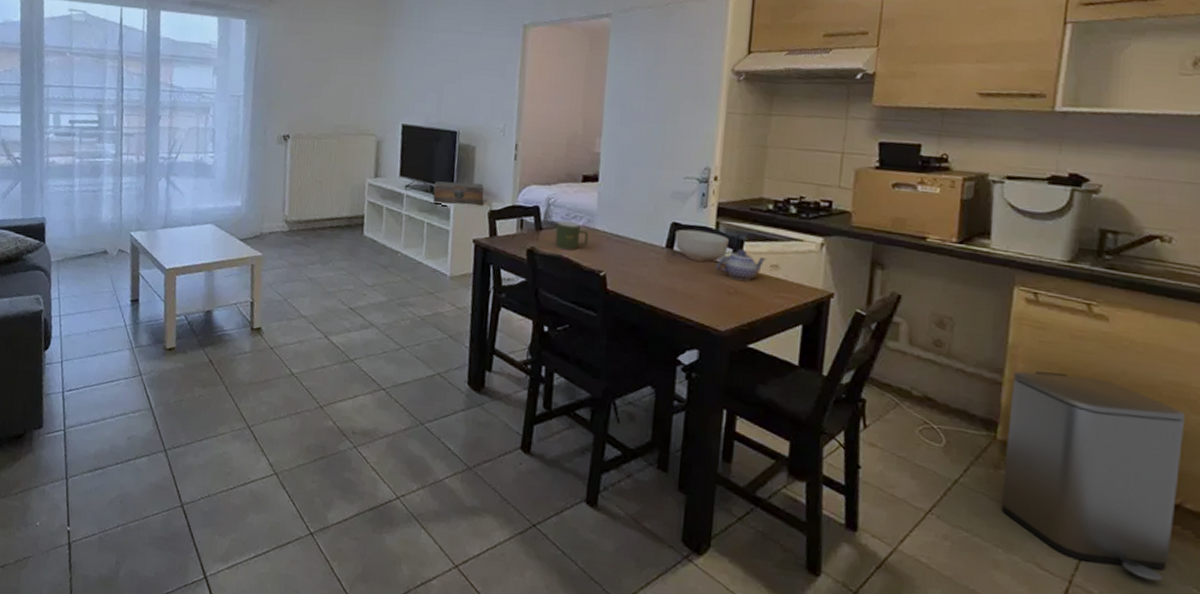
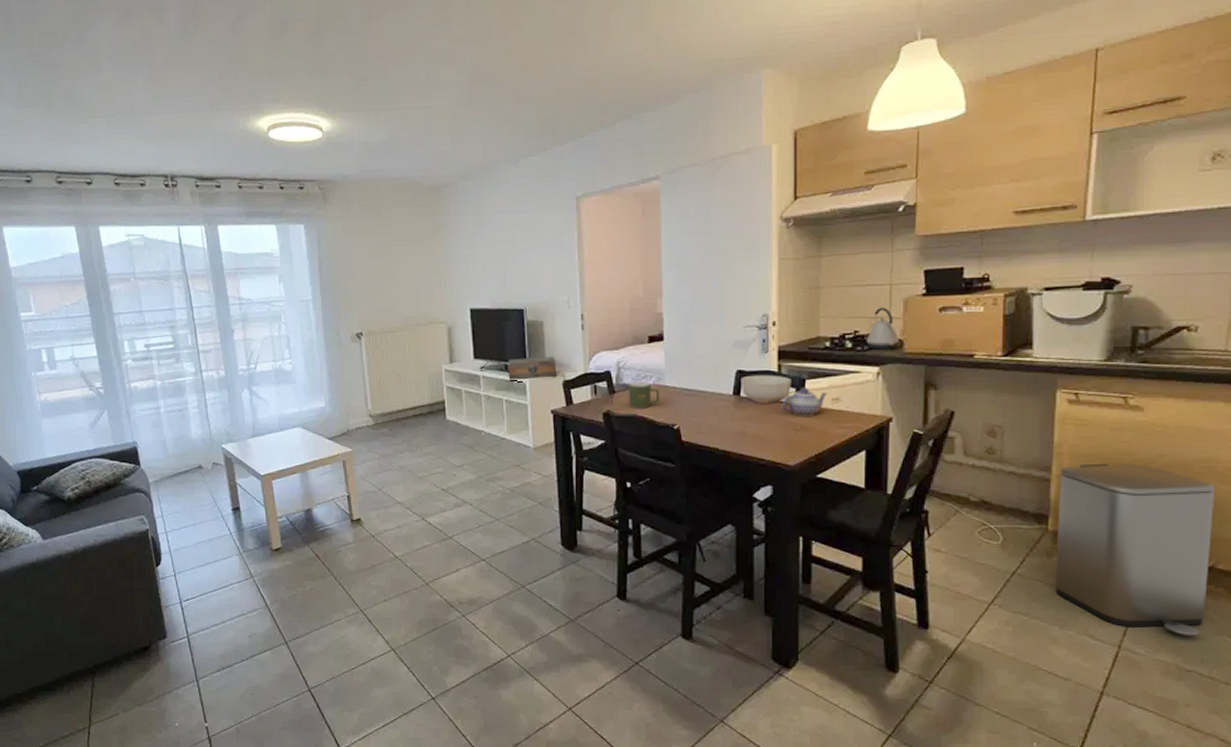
kettle: none [812,175,848,222] -> present [866,307,900,351]

